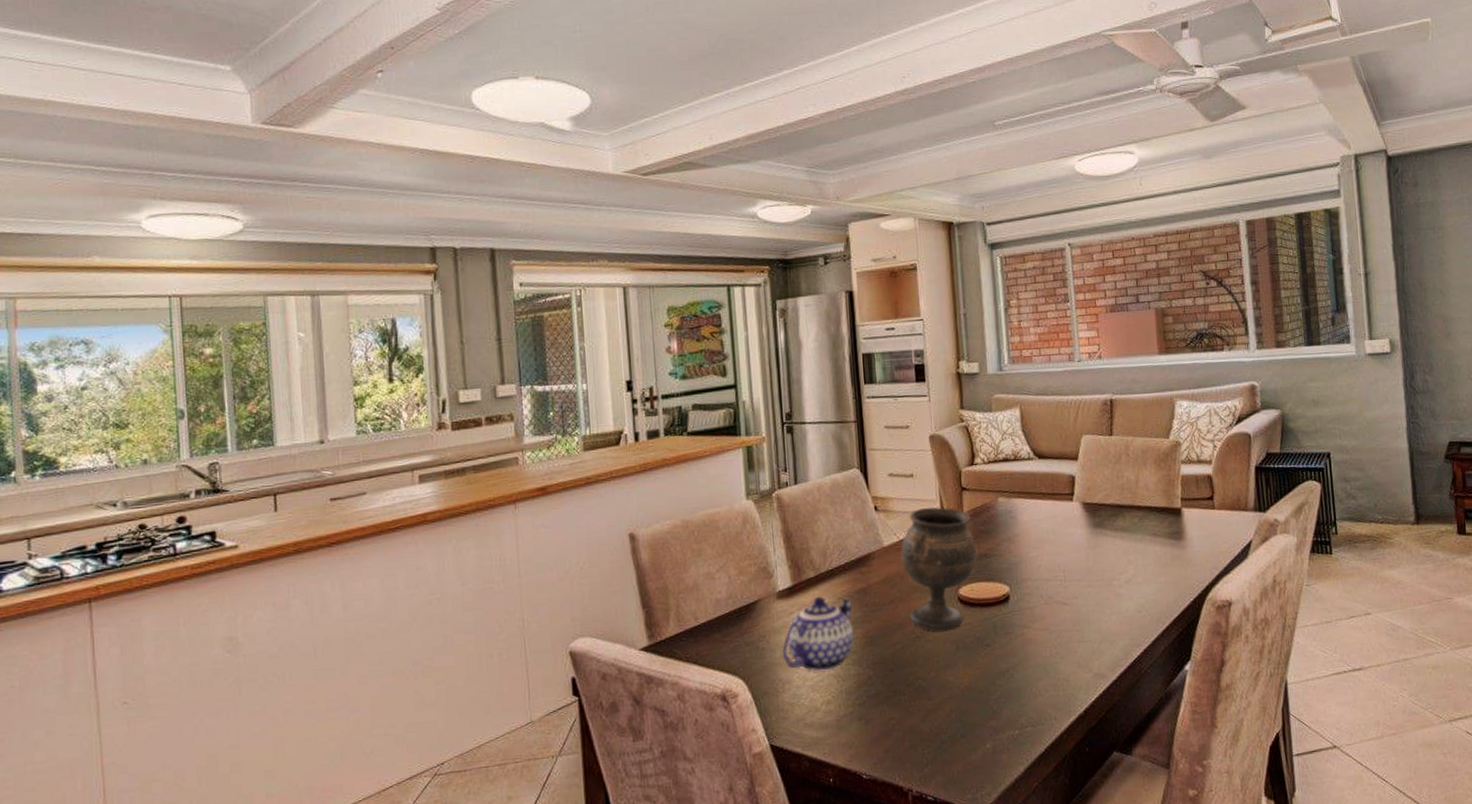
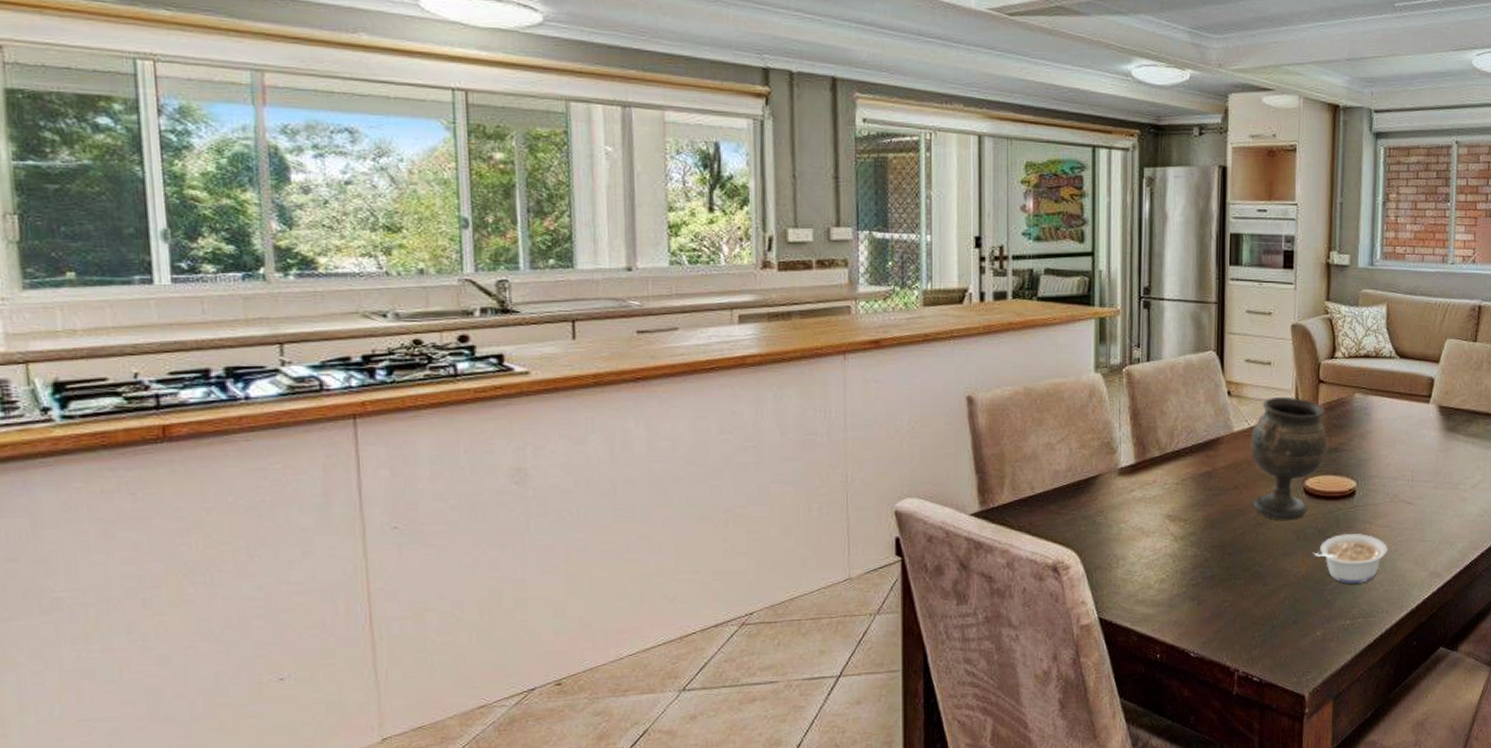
teapot: present [781,596,855,671] -> none [1119,476,1196,550]
legume: none [973,639,1049,692] -> present [1312,534,1388,584]

